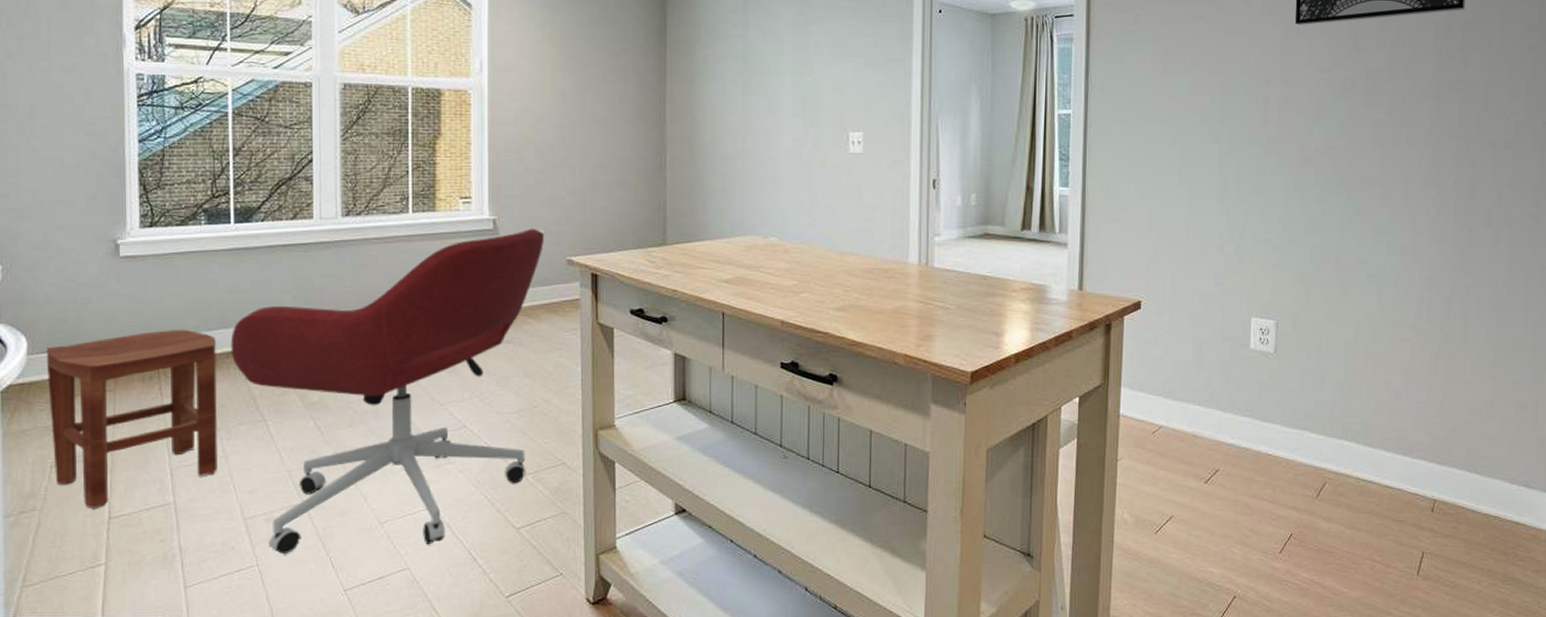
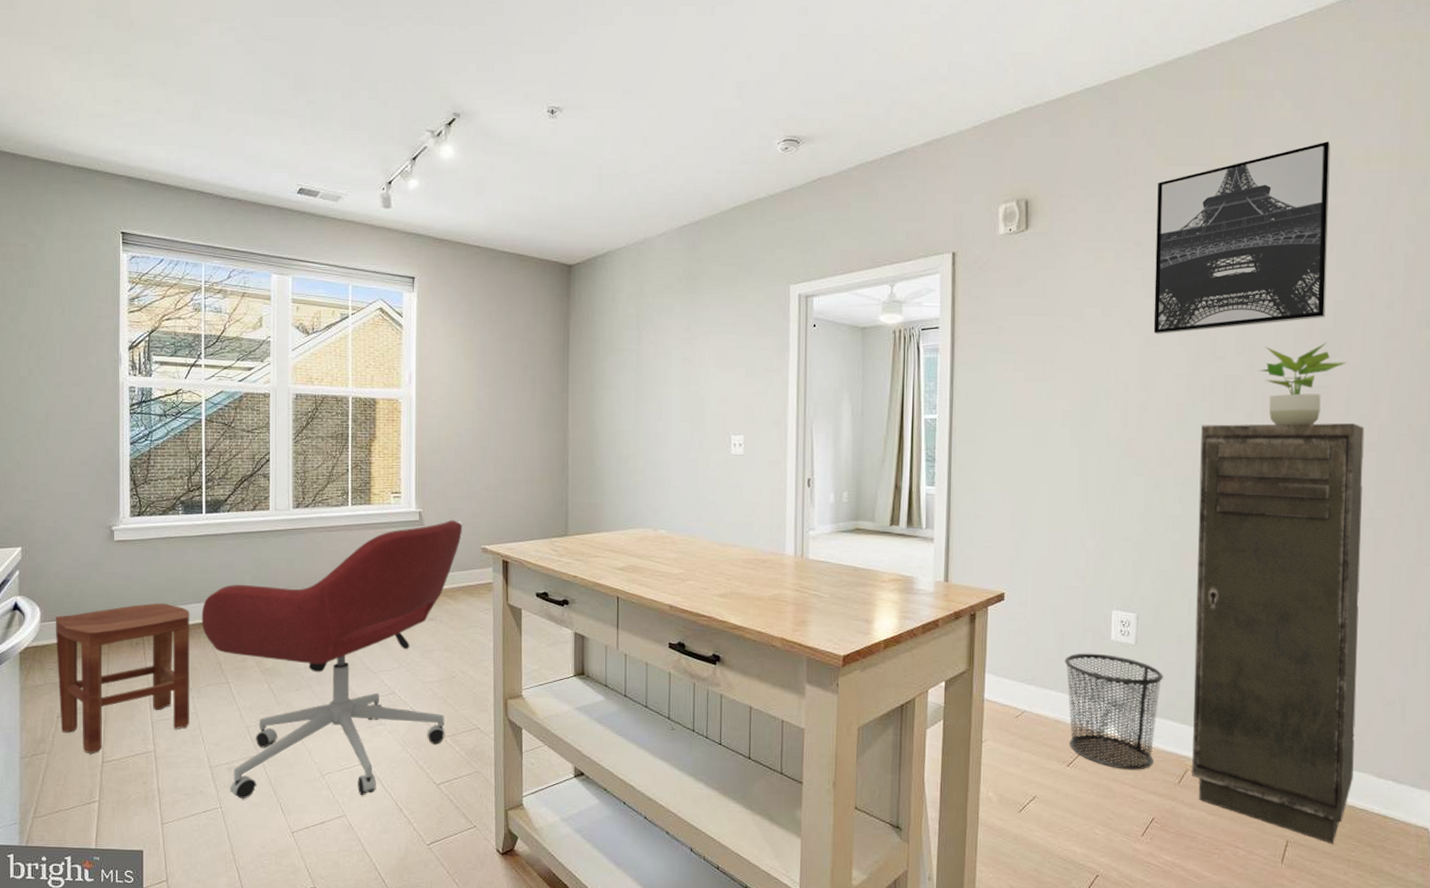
waste bin: none [1202,363,1303,485] -> present [1064,653,1164,770]
storage cabinet: none [1330,119,1502,553] -> present [1192,423,1365,844]
potted plant: none [1399,35,1485,122] -> present [1259,342,1347,425]

